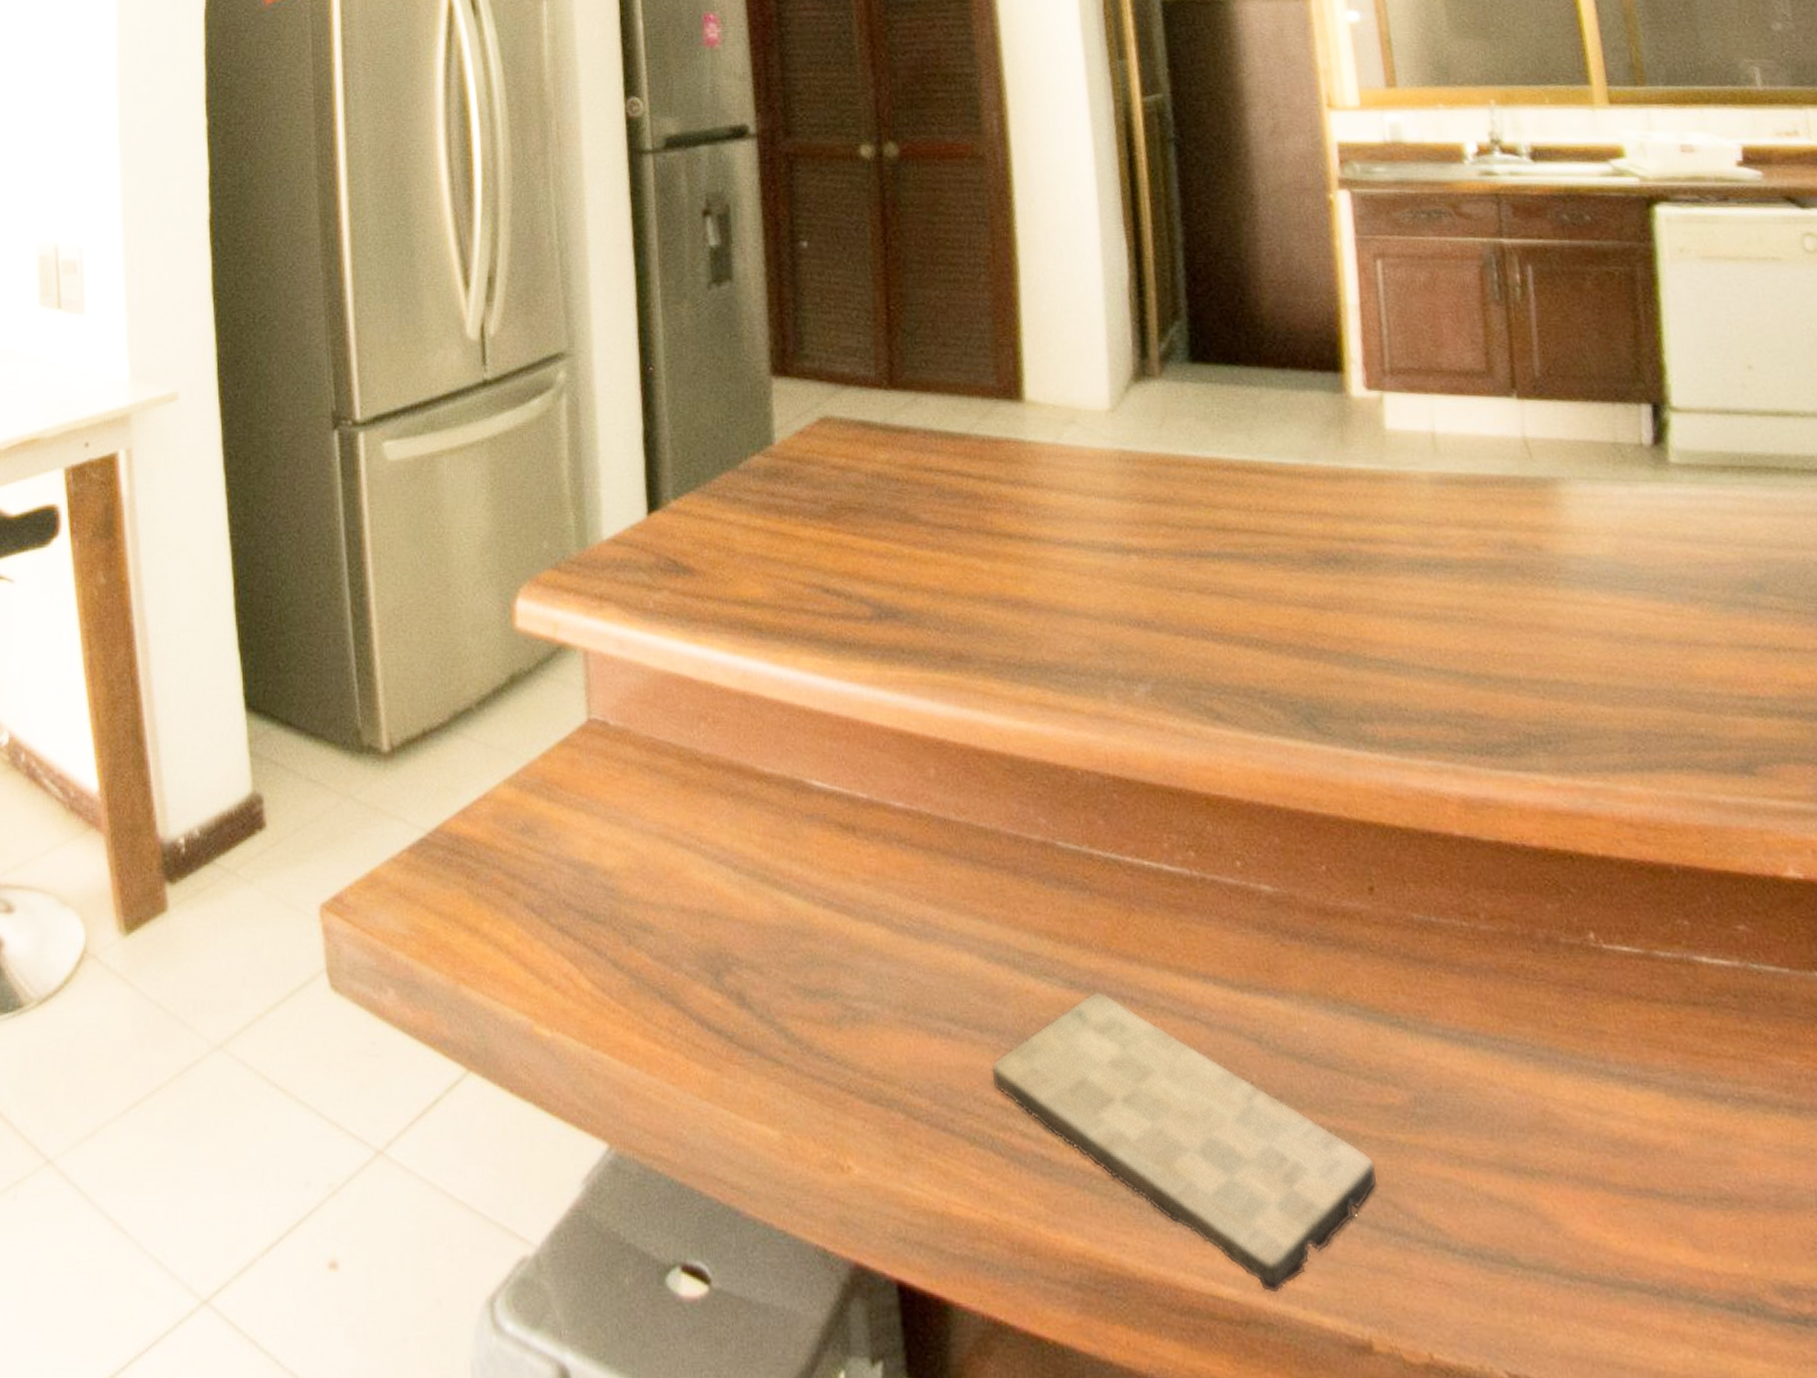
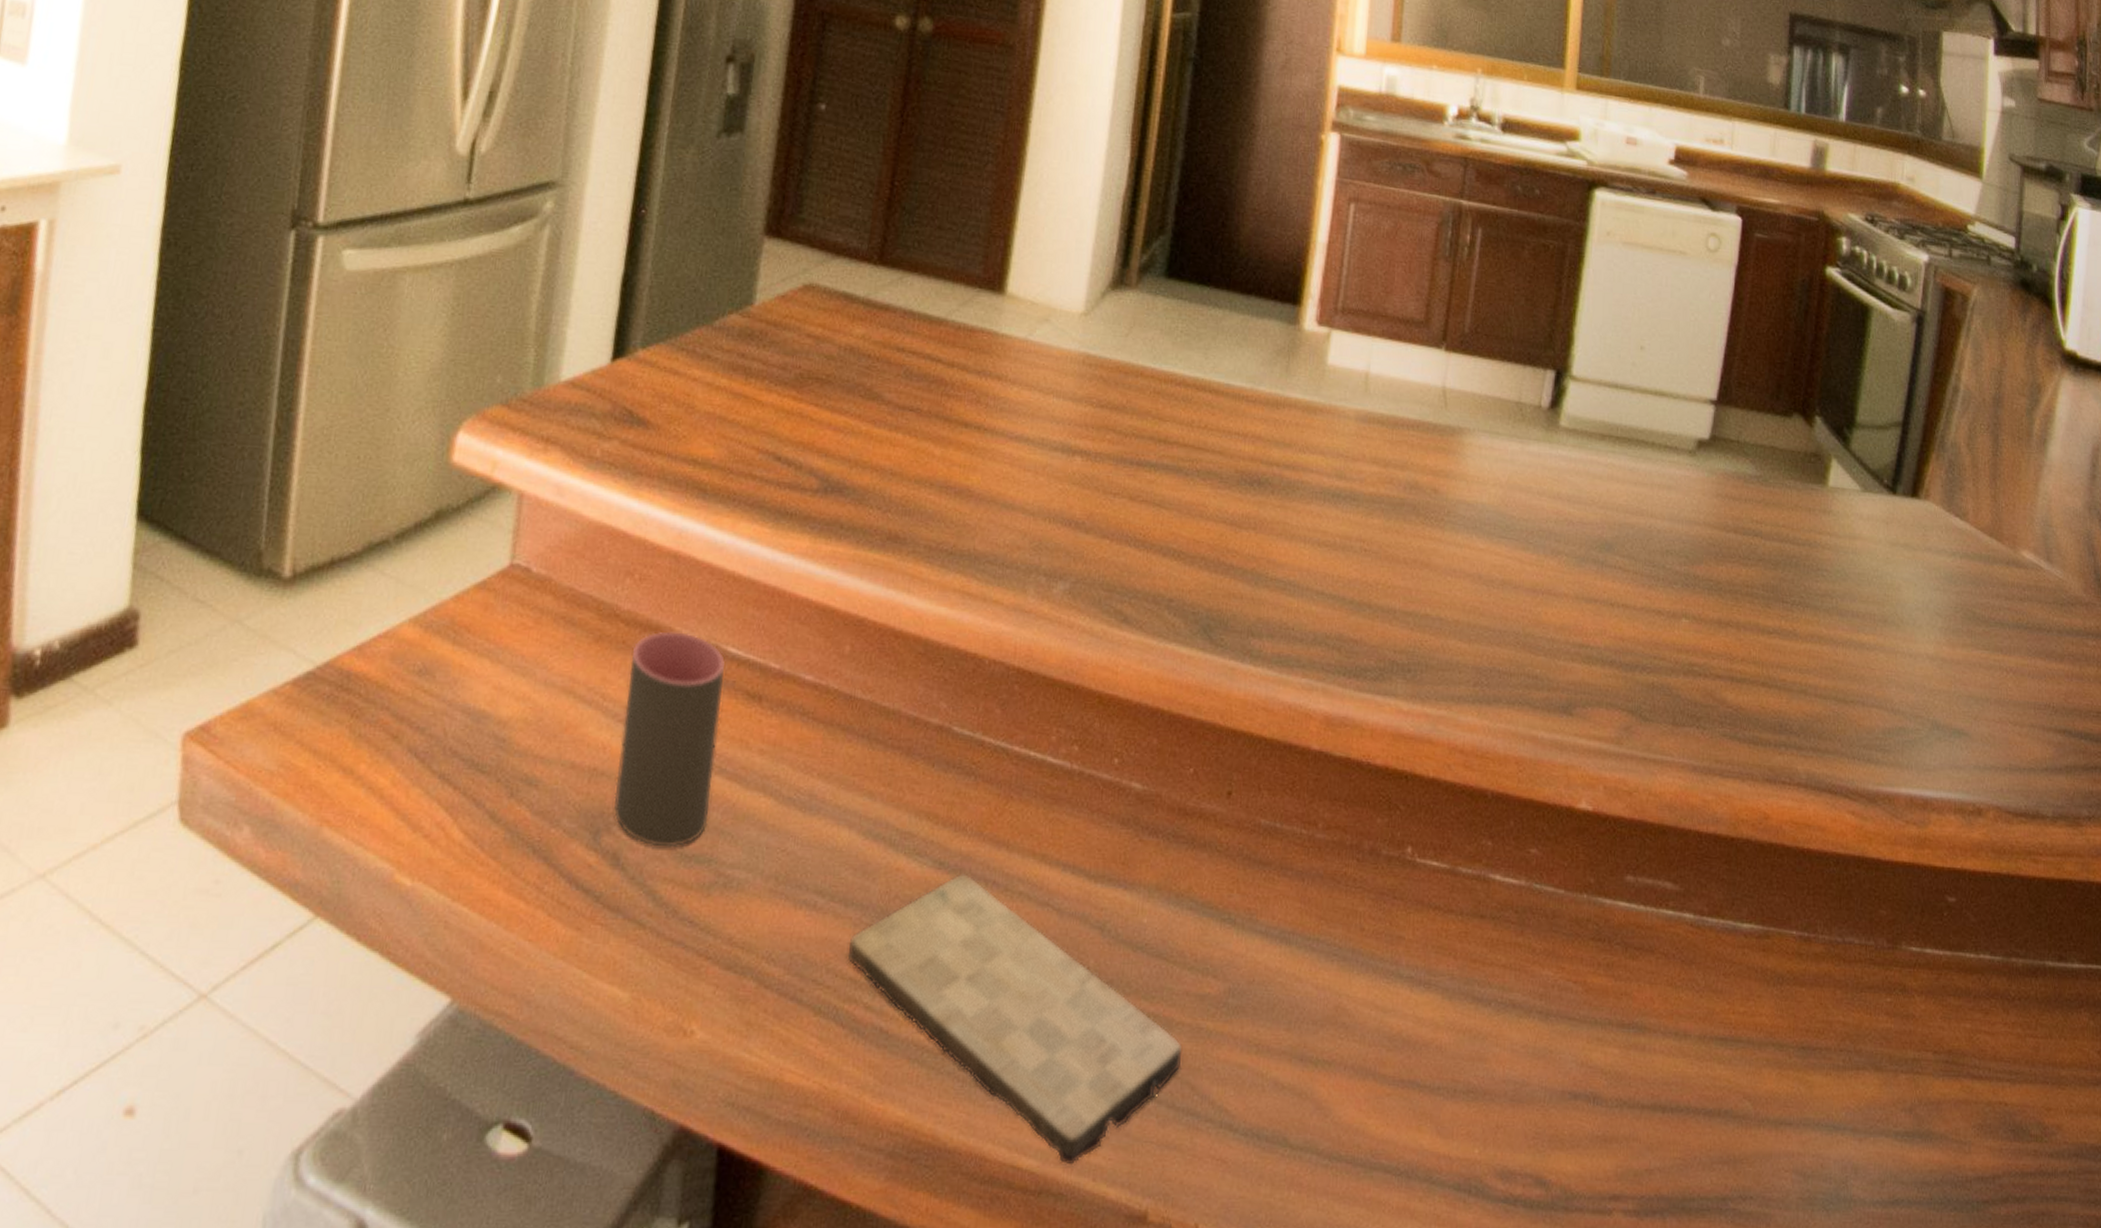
cup: none [719,770,826,984] -> present [613,631,725,848]

